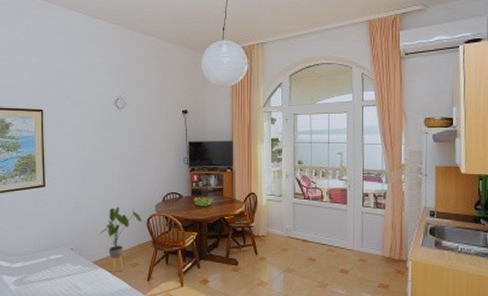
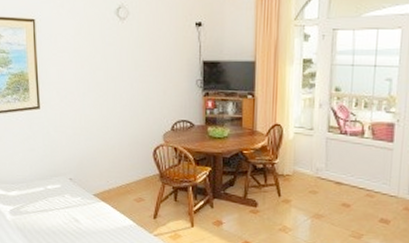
house plant: present [100,206,143,275] -> none [101,133,148,210]

